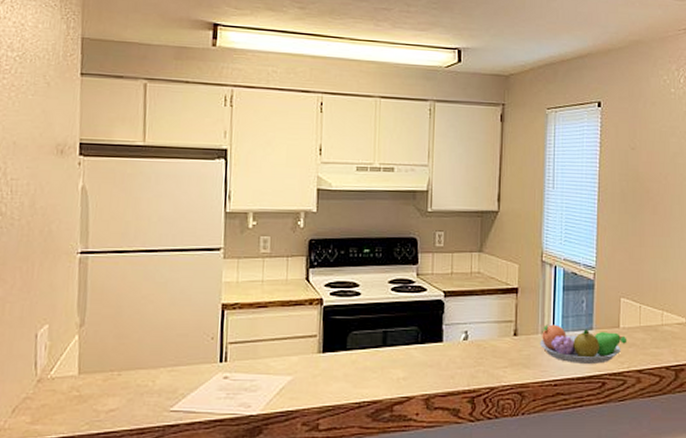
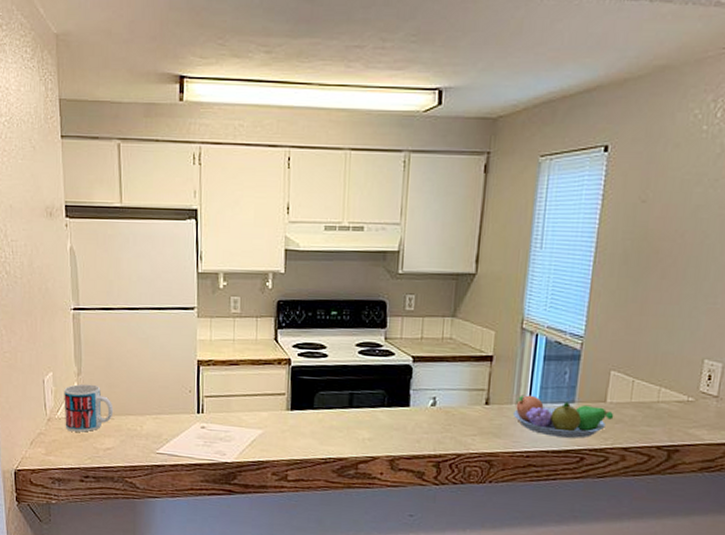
mug: none [59,336,122,393] -> present [64,384,114,432]

